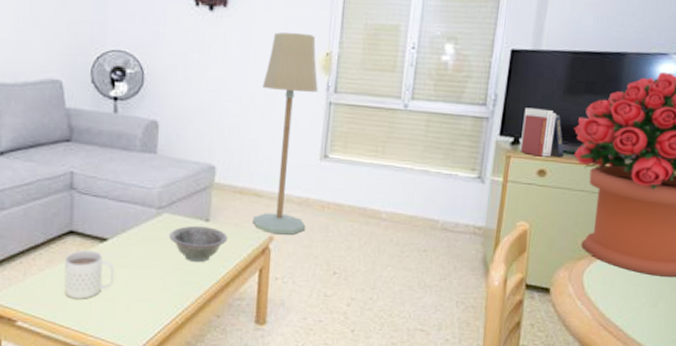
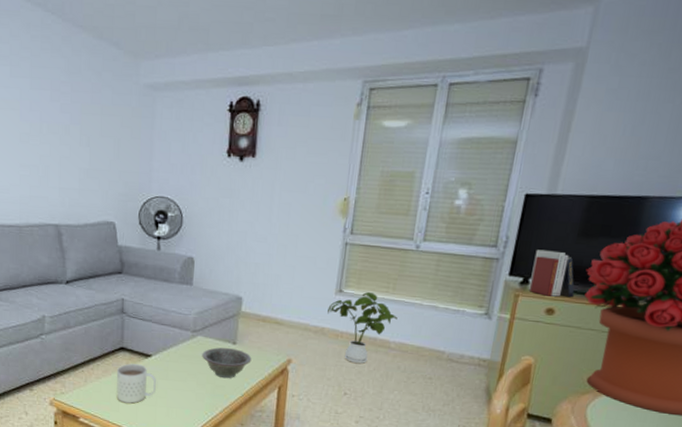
floor lamp: present [253,32,318,235] -> none [274,179,336,359]
house plant: none [312,157,388,239] -> present [327,292,398,365]

